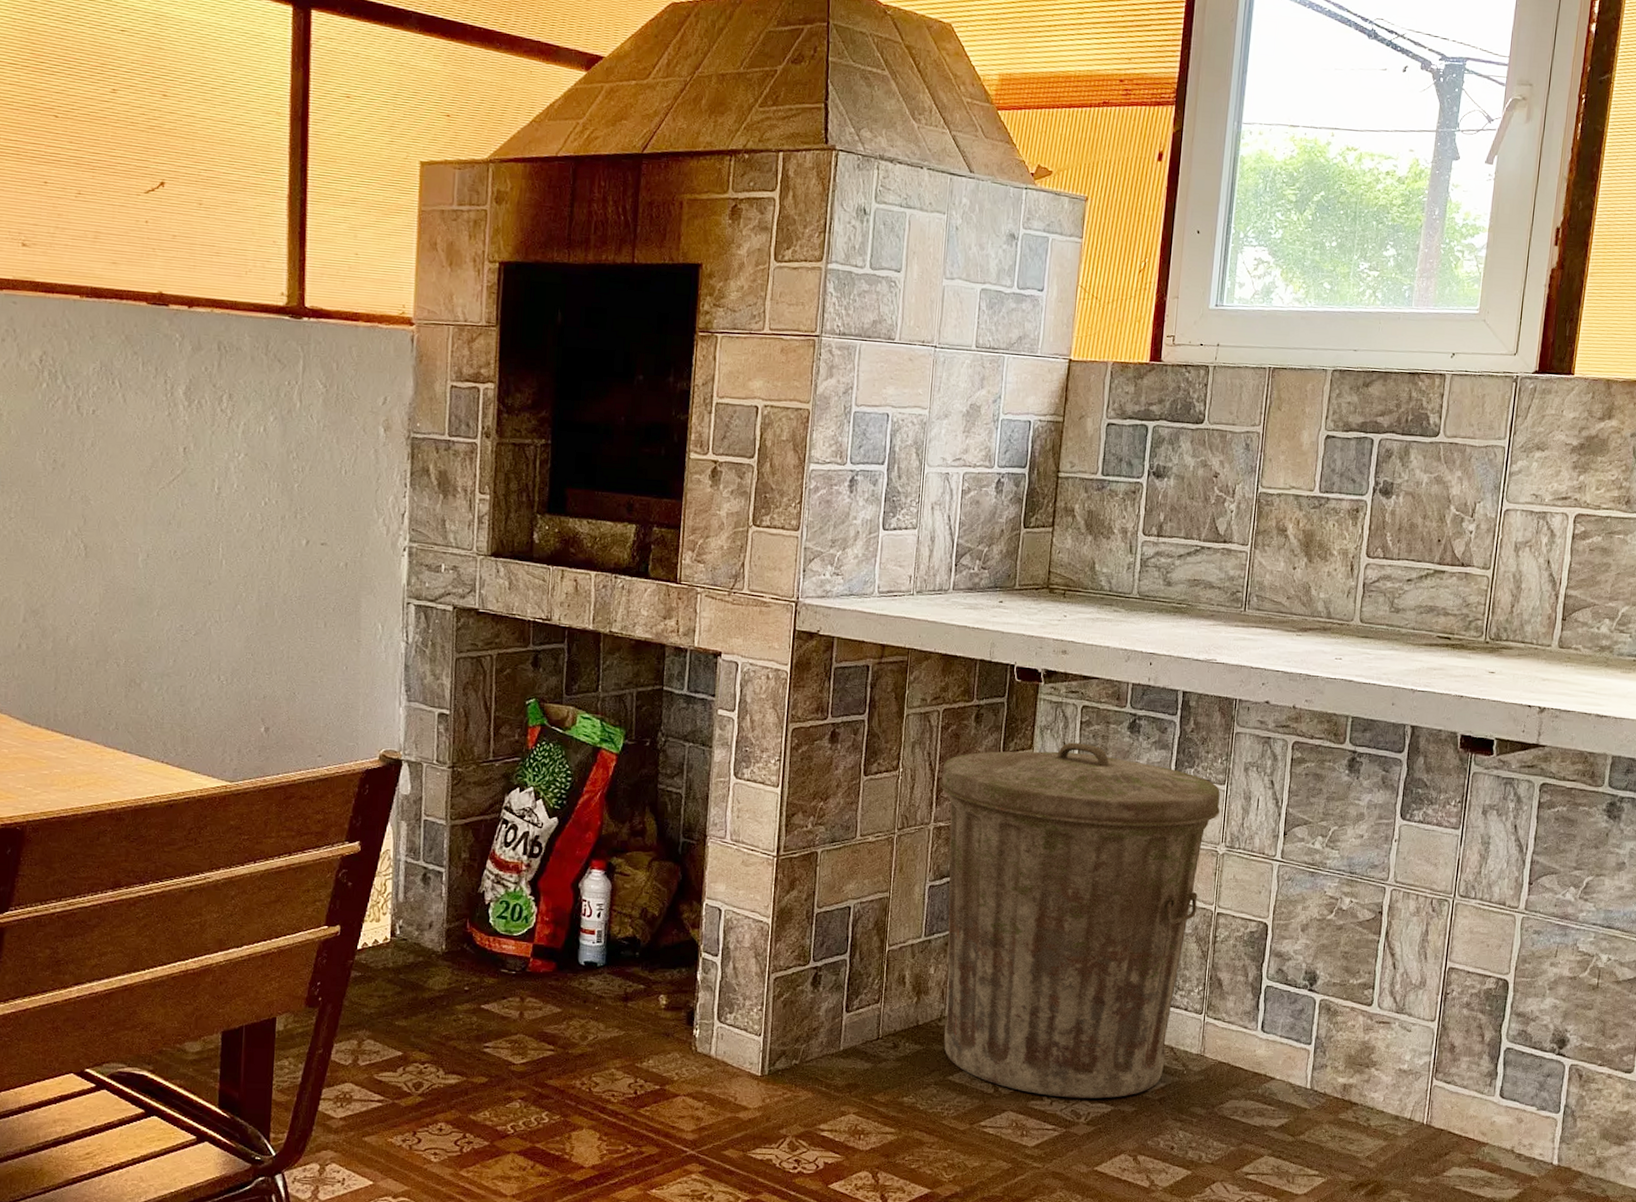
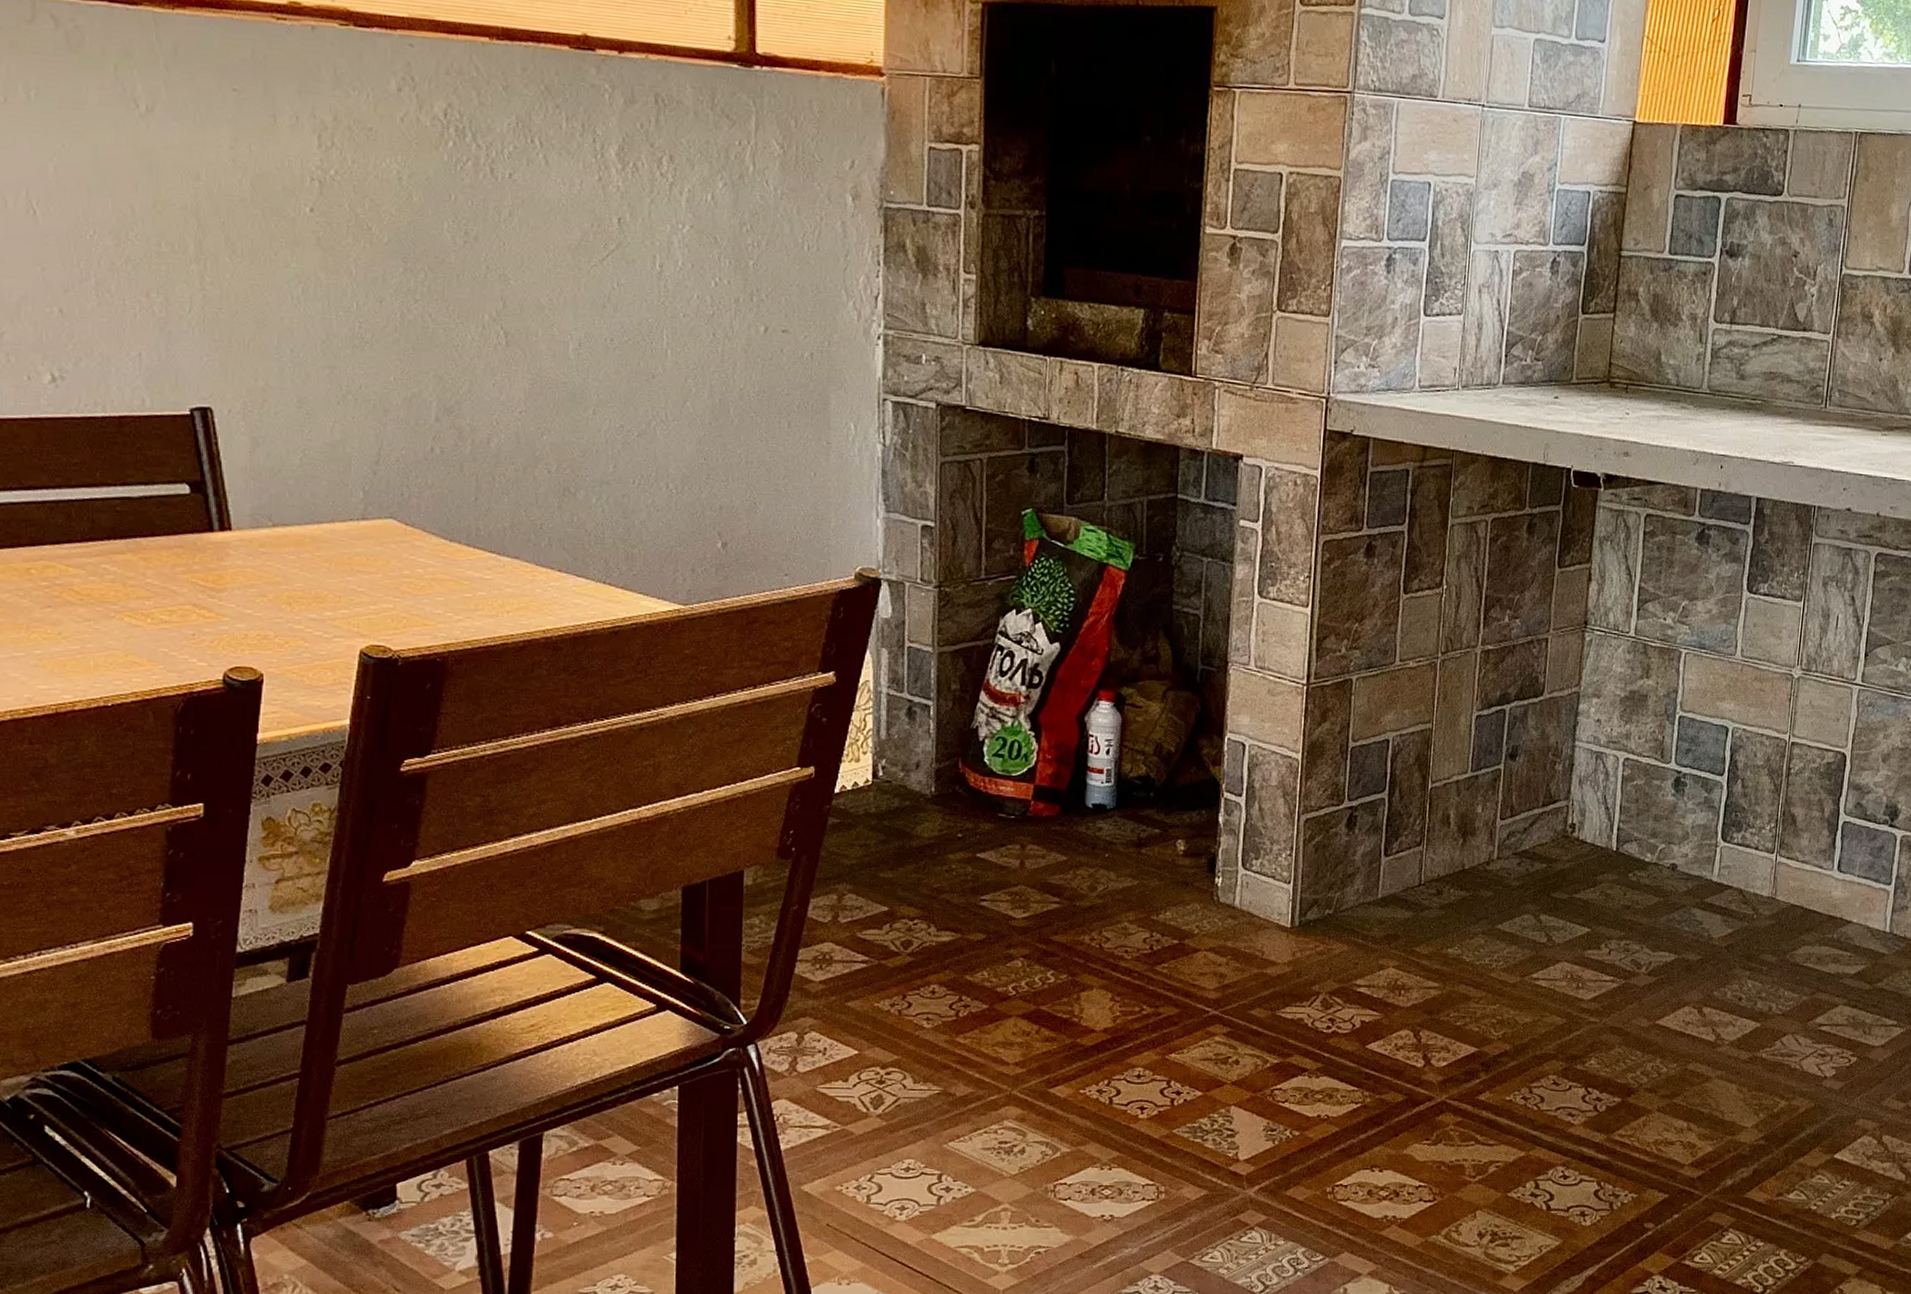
trash can: present [940,742,1220,1099] -> none [1488,555,1796,947]

